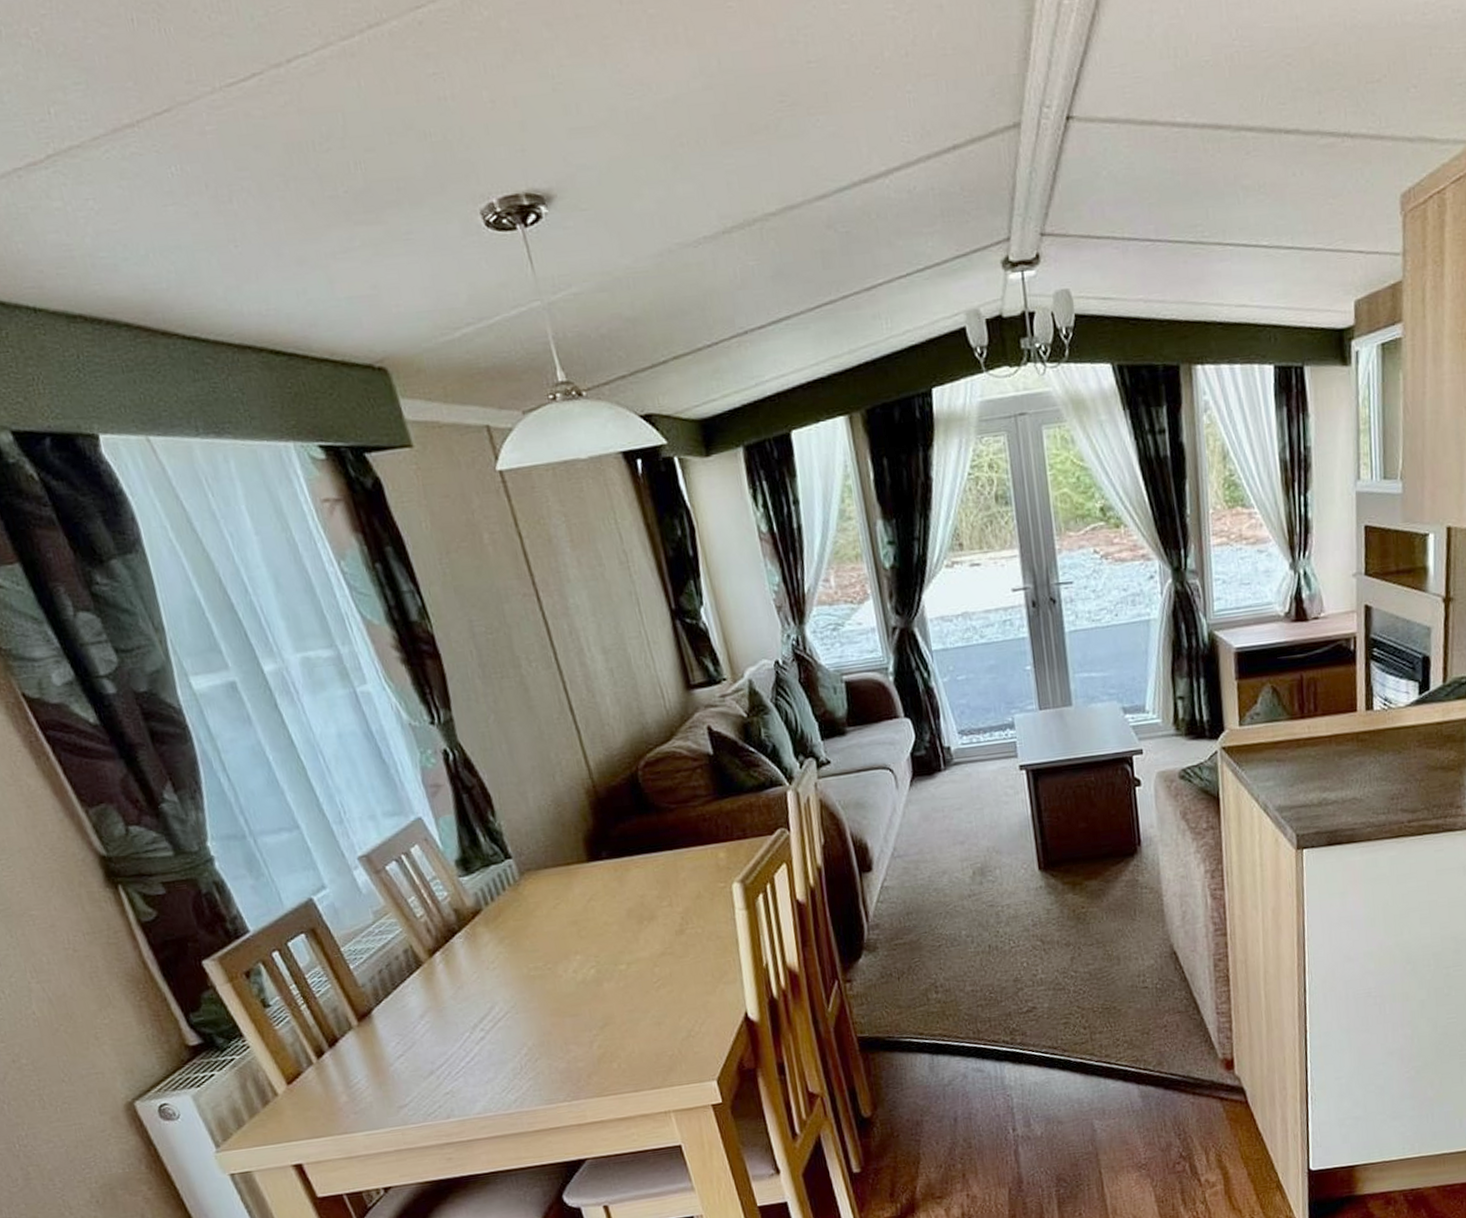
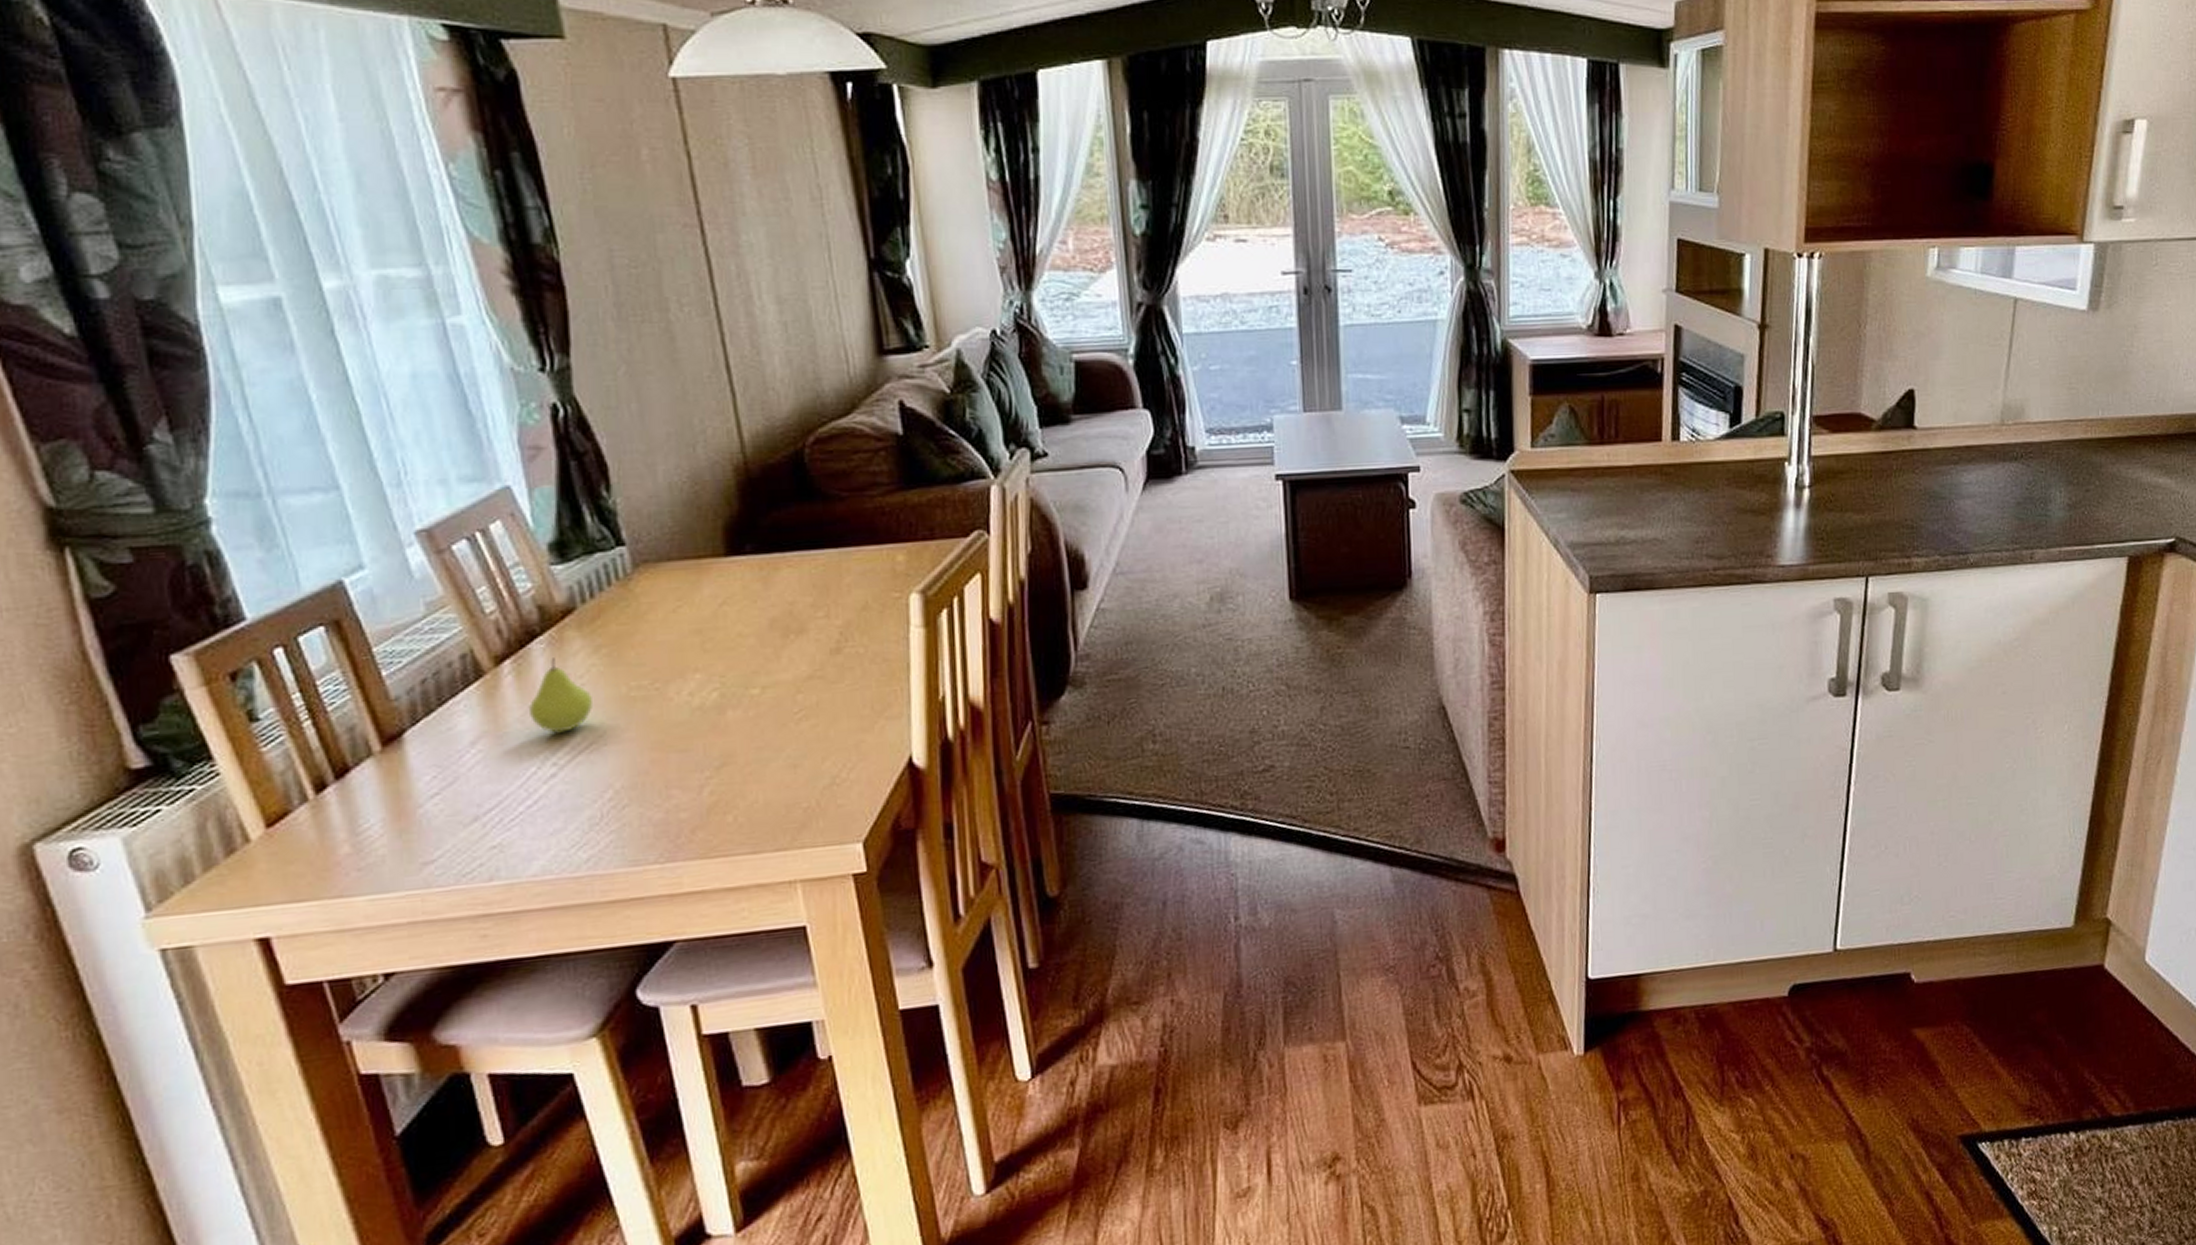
fruit: none [457,949,505,1006] -> present [528,658,594,733]

